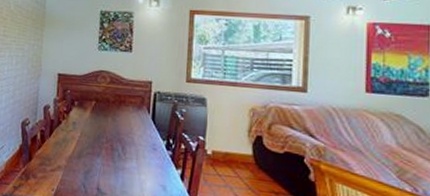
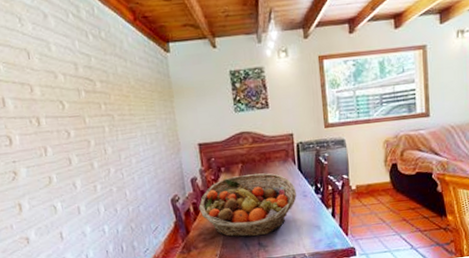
fruit basket: none [45,112,146,181] -> present [198,173,297,238]

